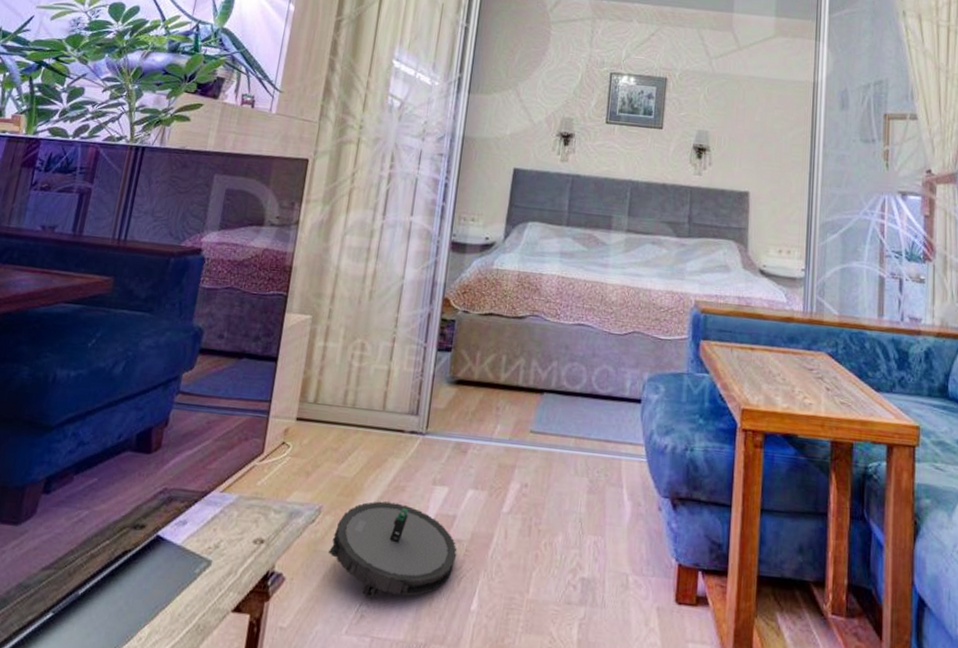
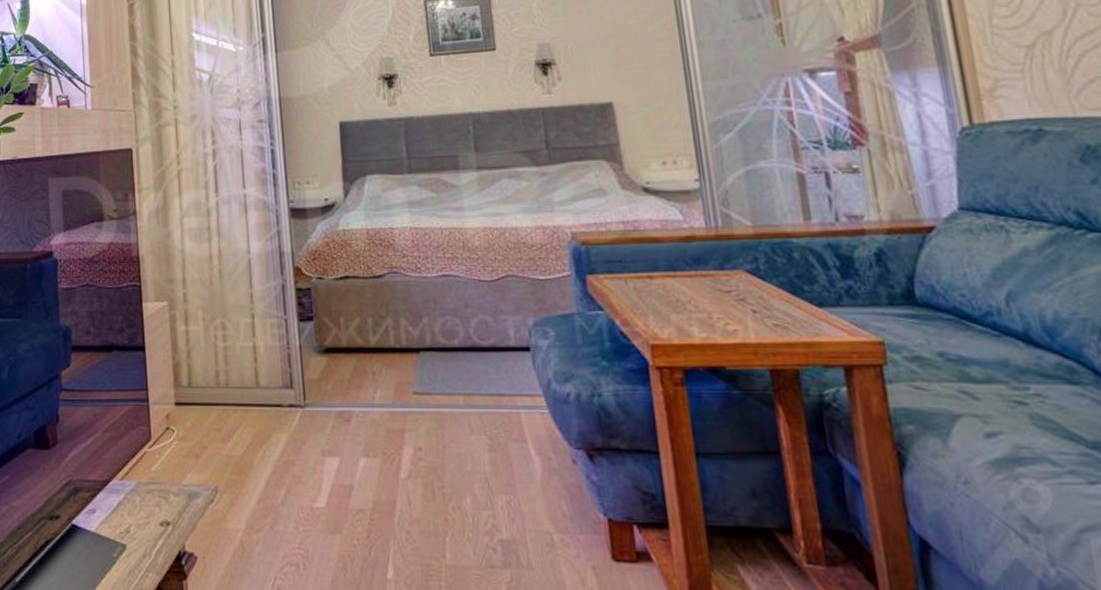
robot vacuum: present [328,501,457,600] -> none [233,476,362,573]

